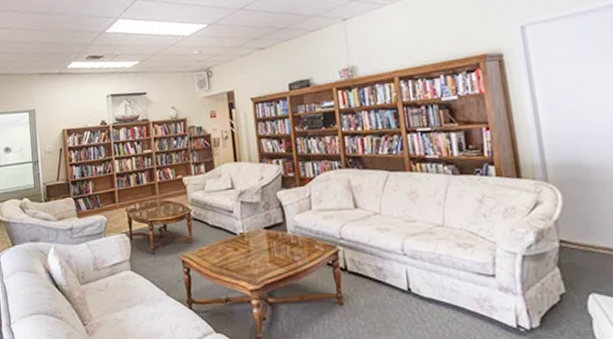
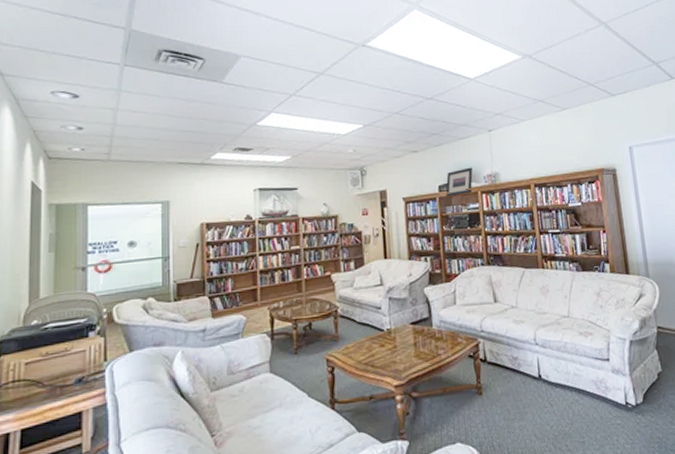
picture frame: none [297,61,327,95] -> present [446,167,473,197]

